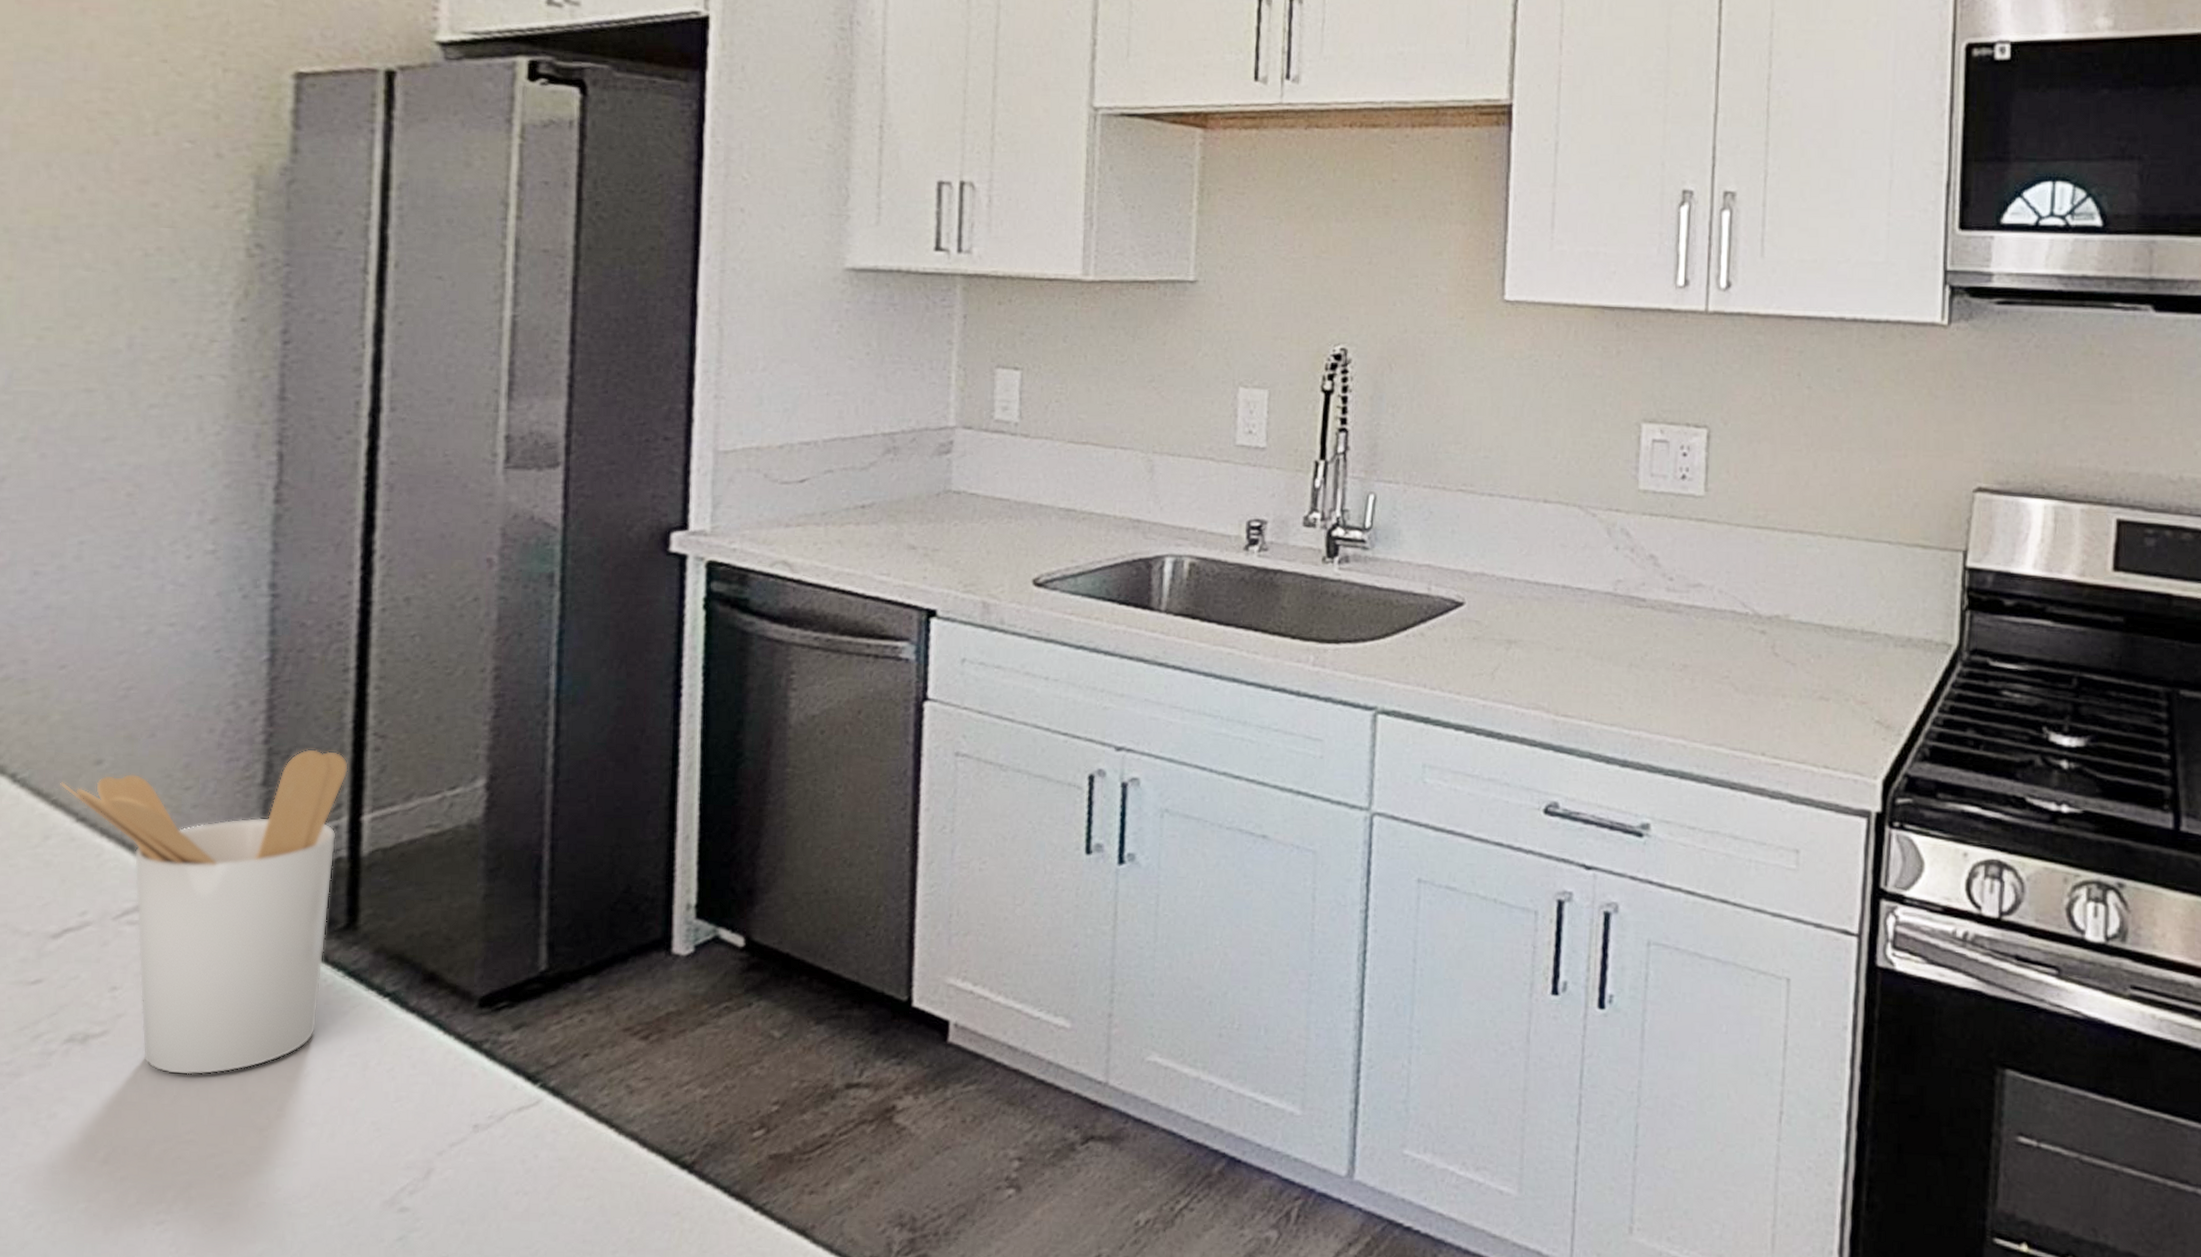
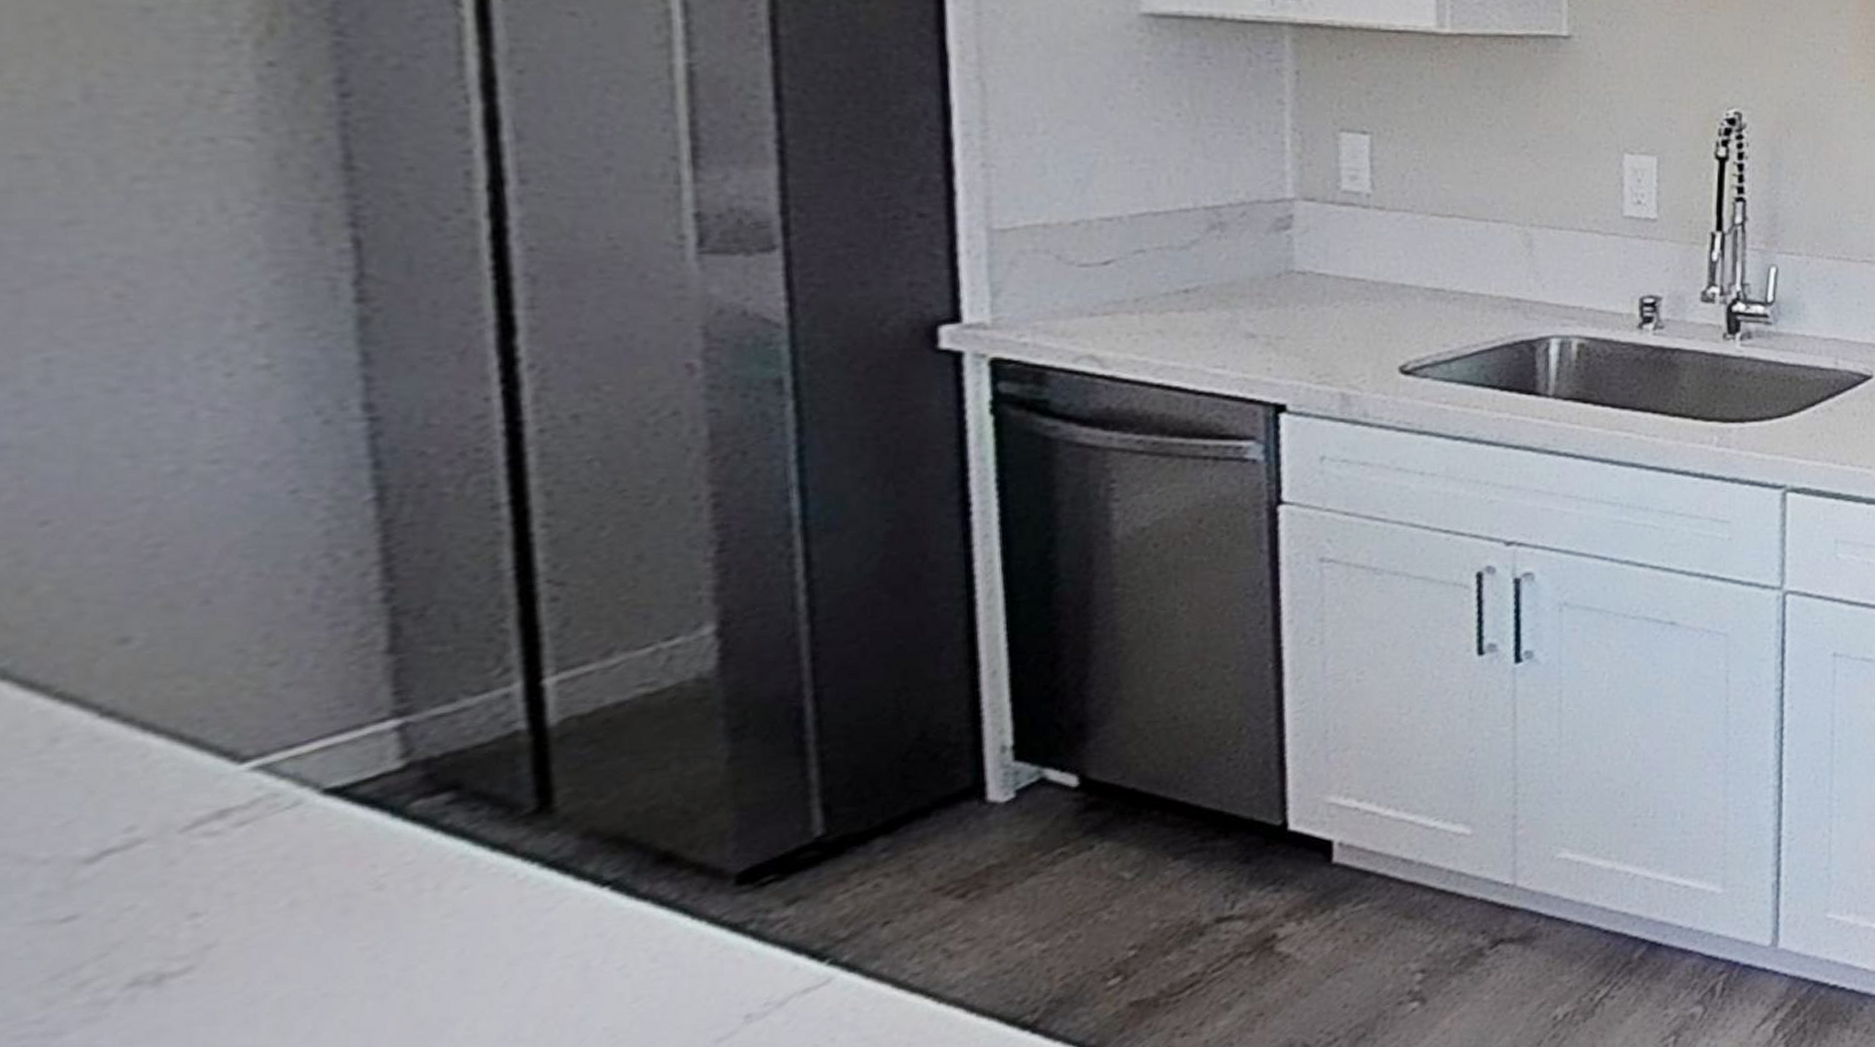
utensil holder: present [60,748,349,1076] -> none [65,603,516,1007]

